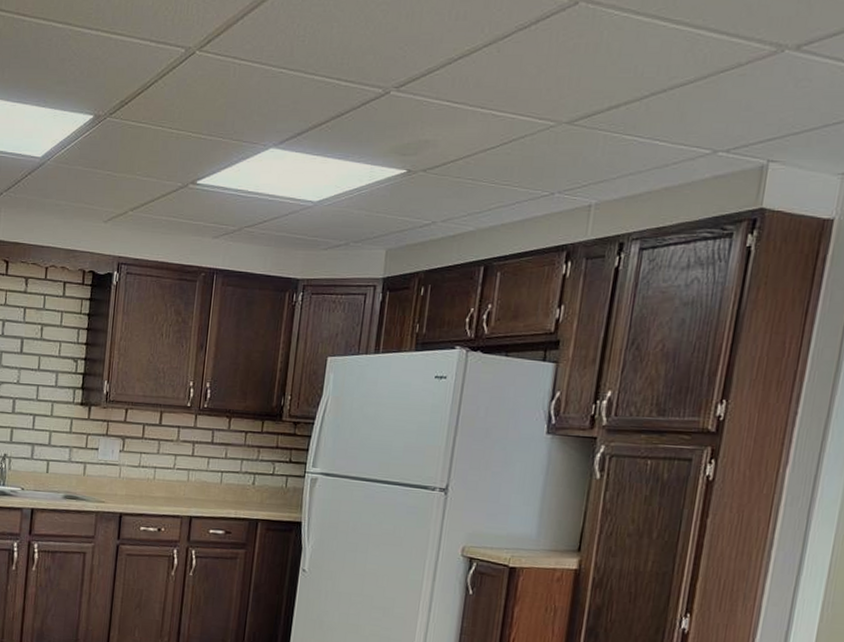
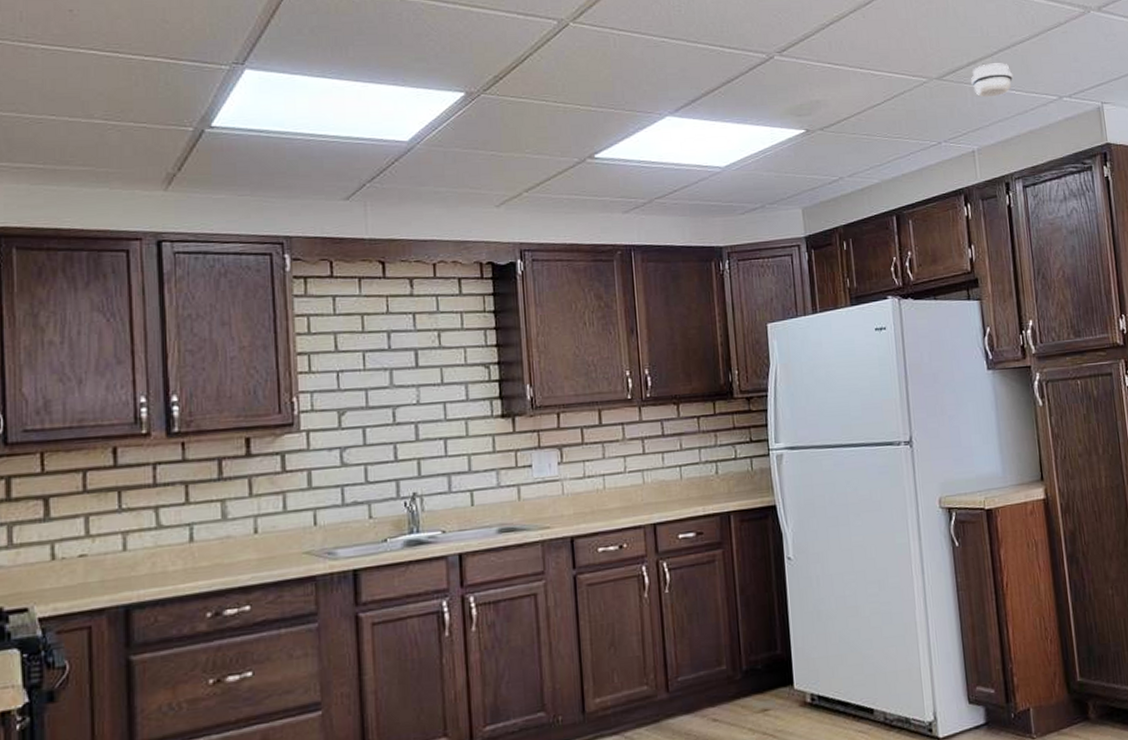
smoke detector: none [607,108,661,147] -> present [971,63,1013,98]

